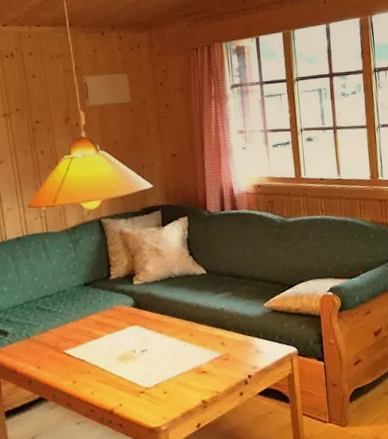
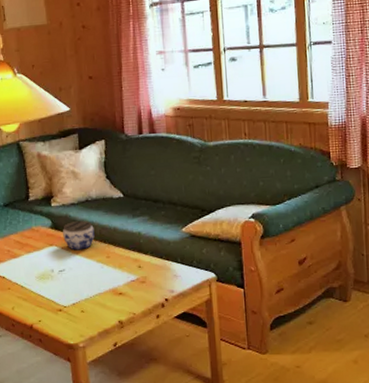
jar: none [145,298,178,329] -> present [63,220,95,251]

